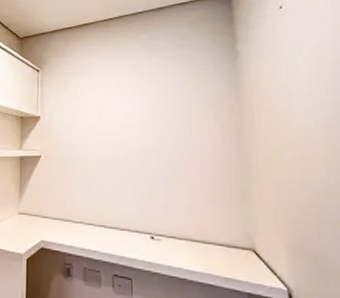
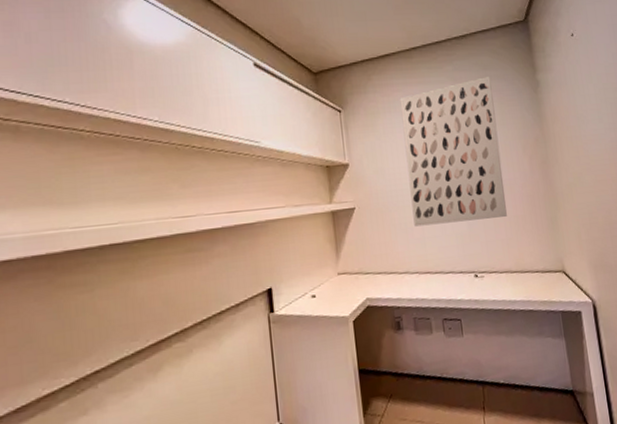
wall art: none [93,45,192,183] -> present [399,75,507,227]

